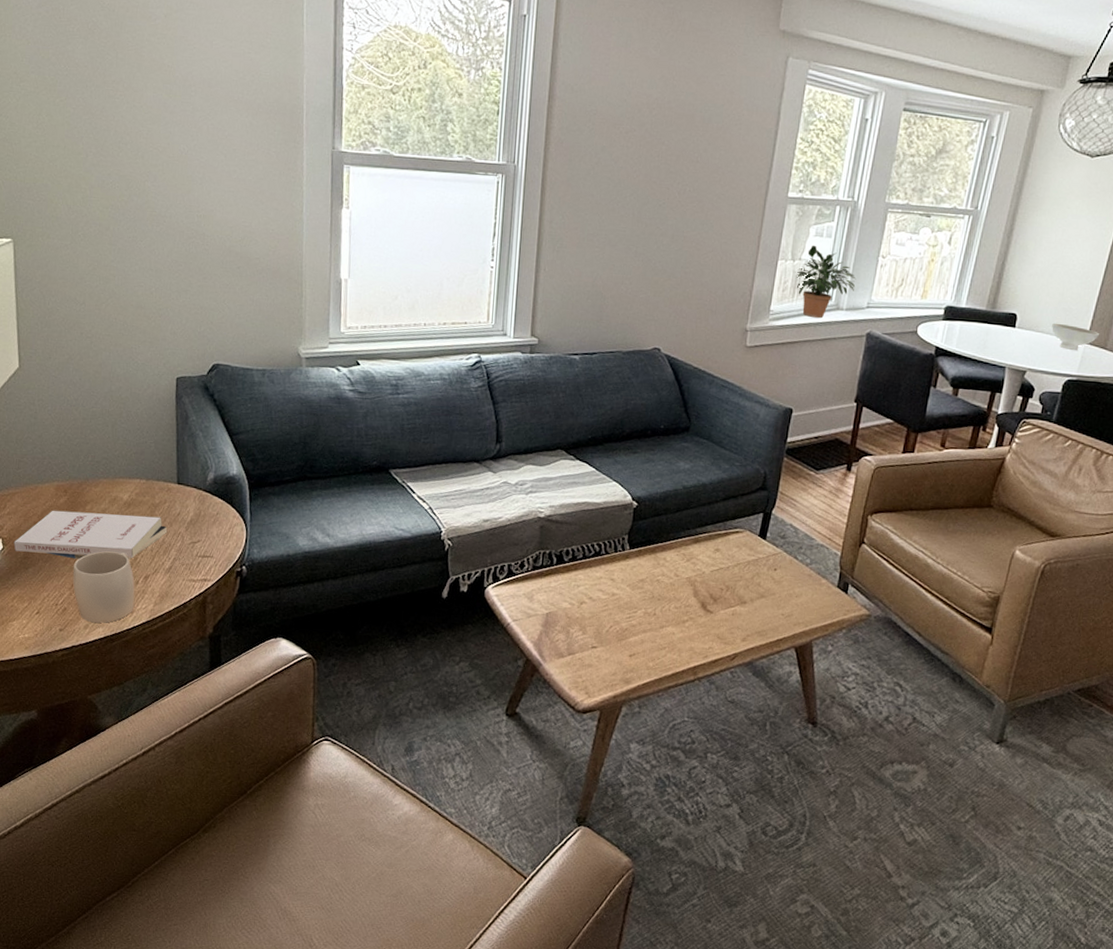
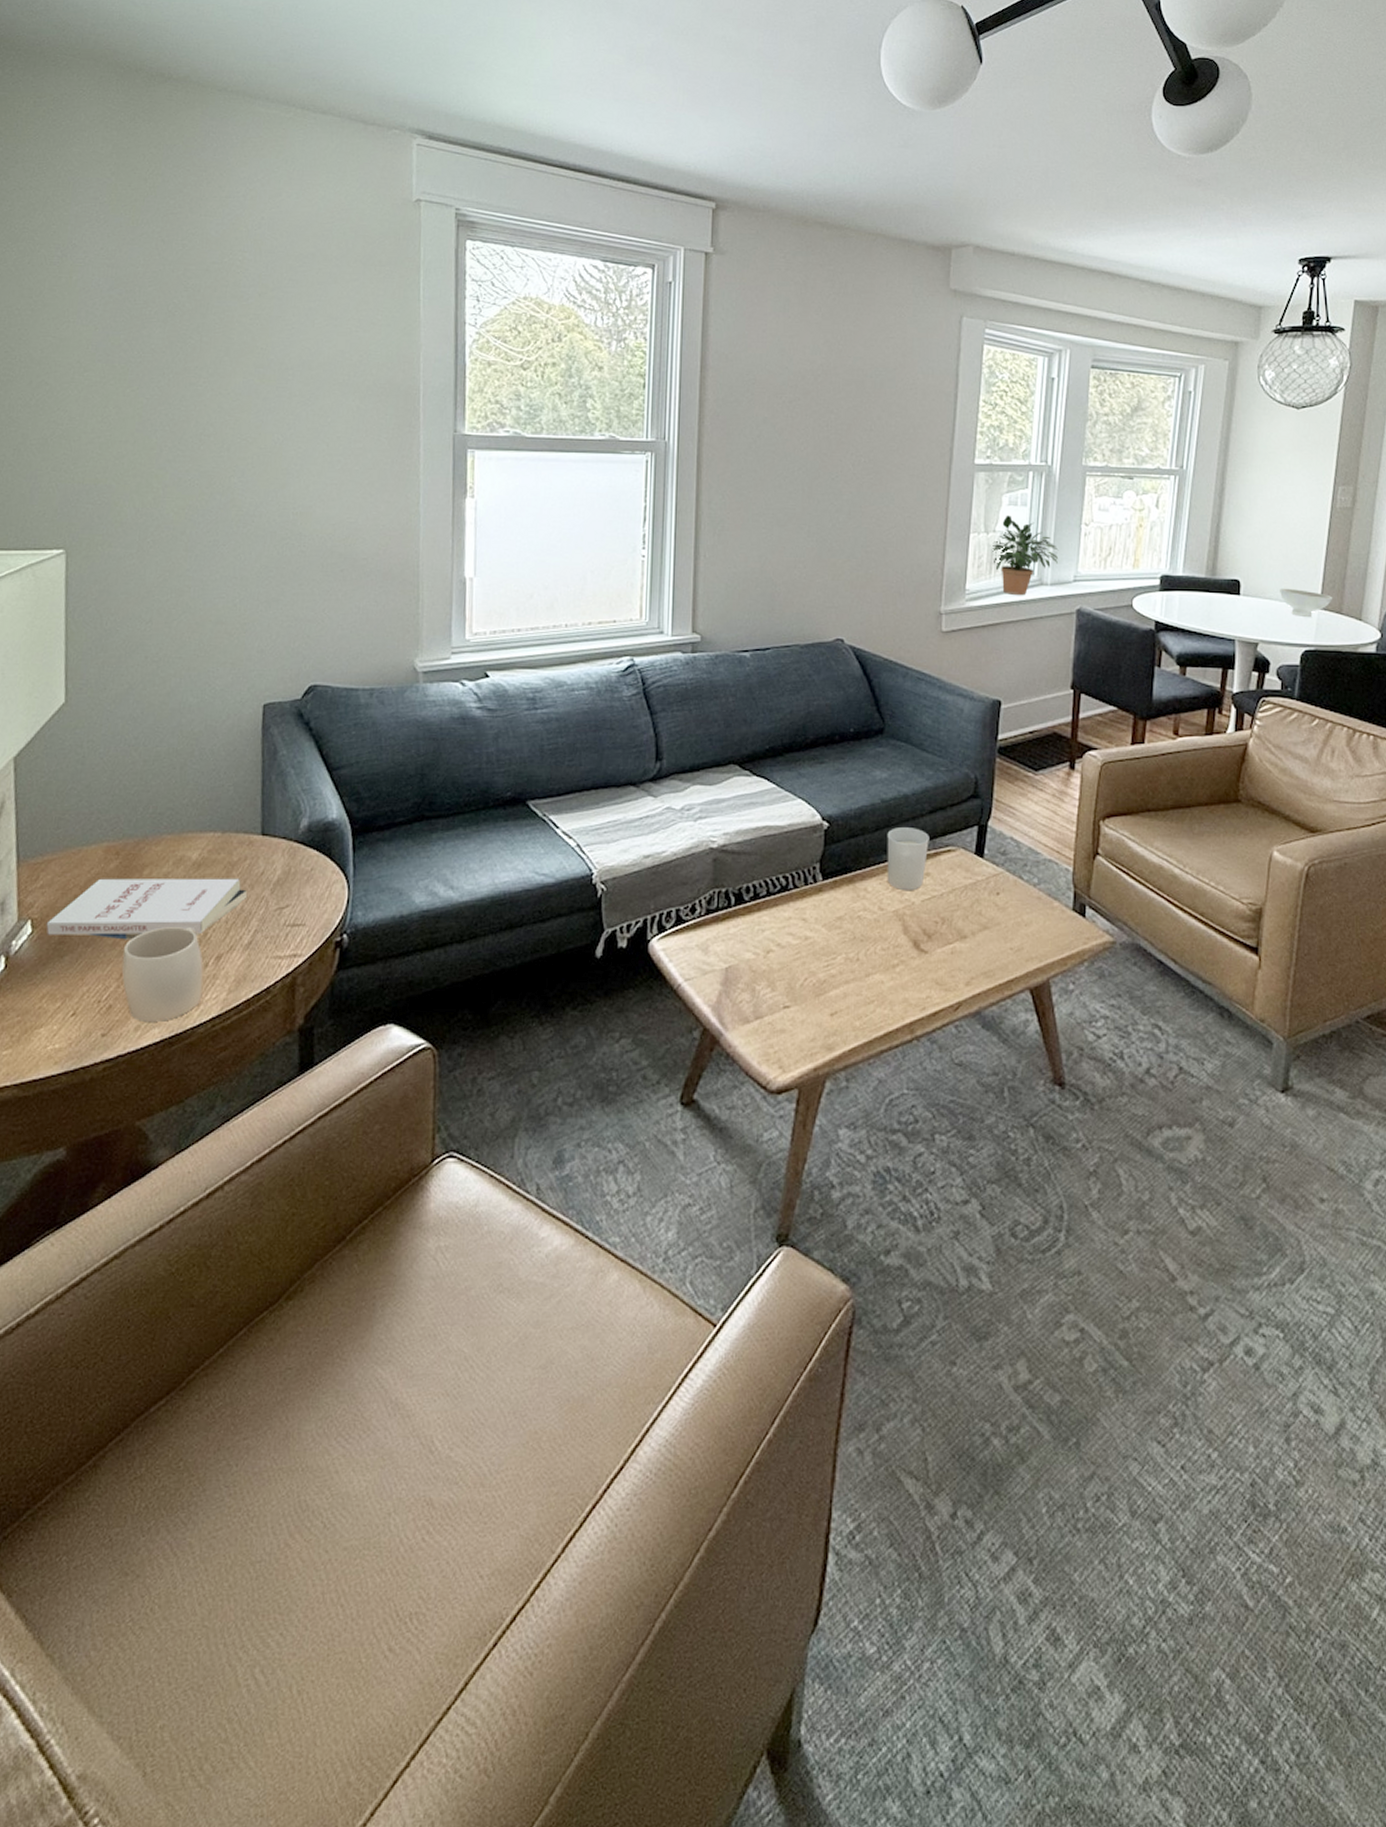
candle holder: none [683,510,722,563] -> present [887,827,929,891]

